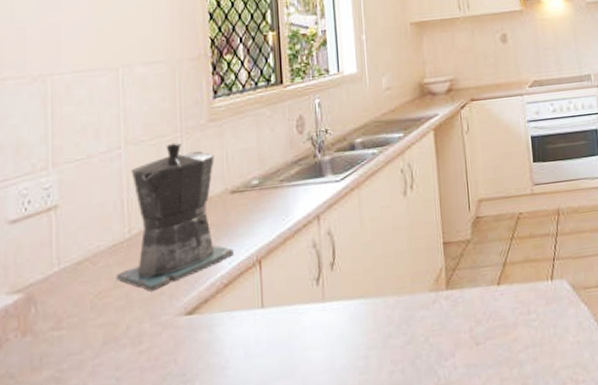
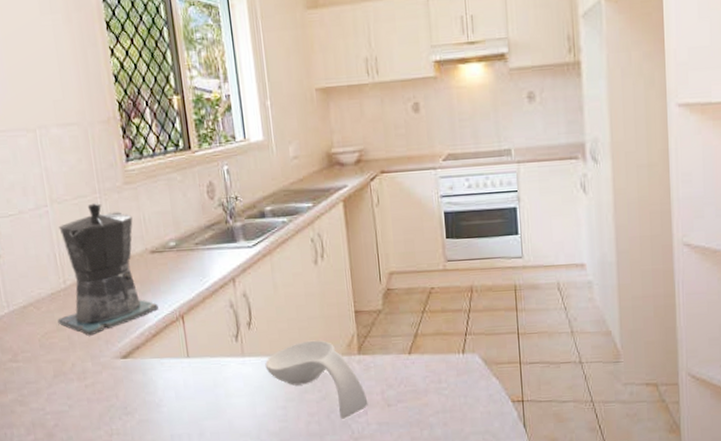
spoon rest: none [347,277,456,365] -> present [265,340,368,419]

